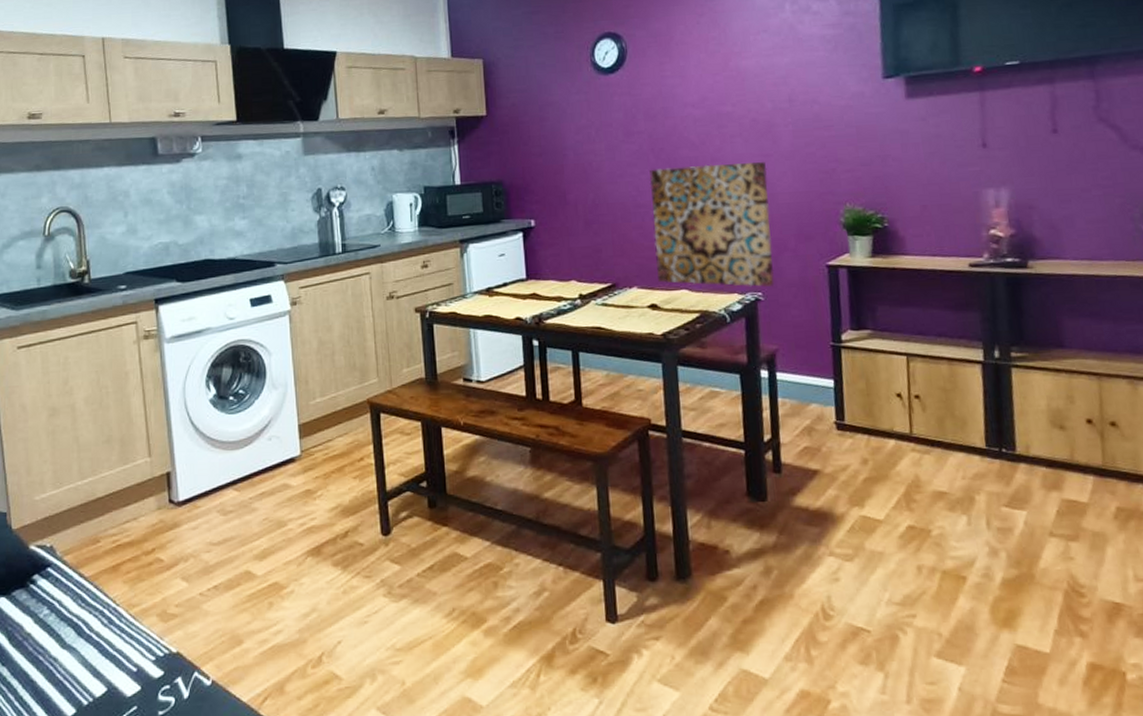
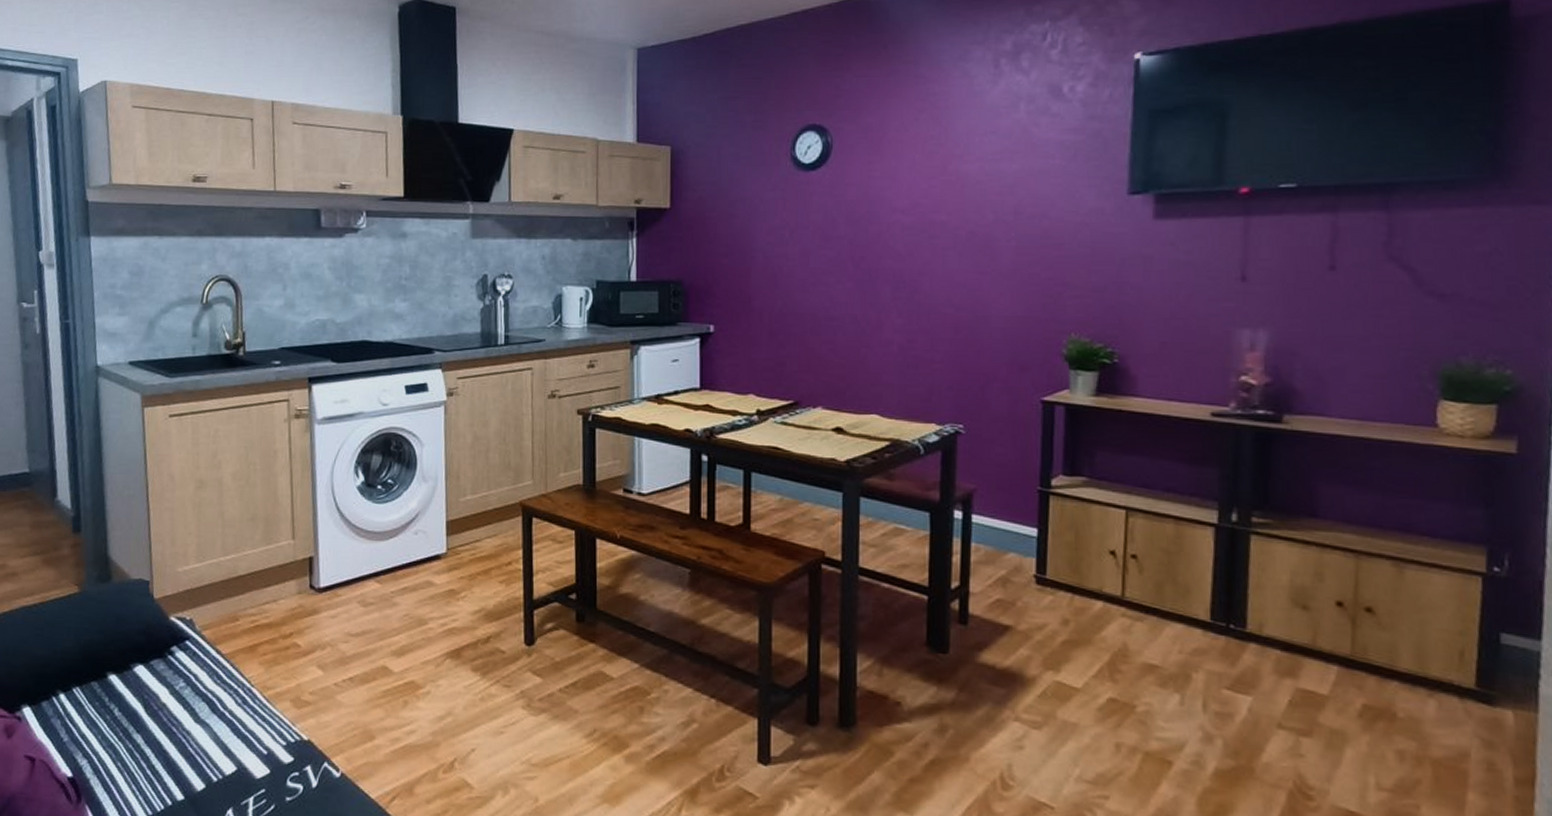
wall art: present [649,162,775,288] -> none [845,278,982,420]

